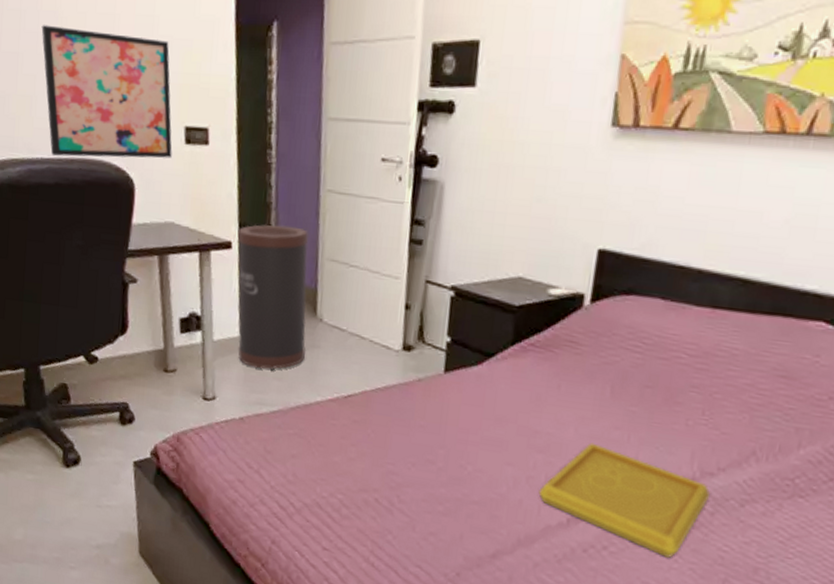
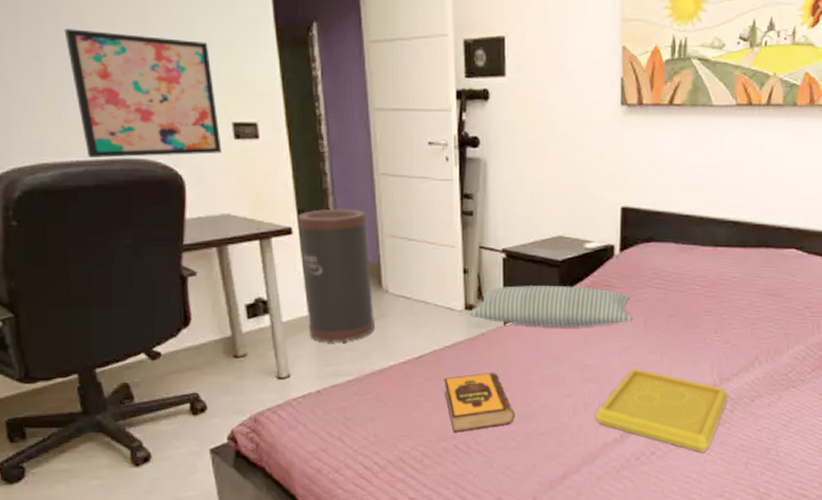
hardback book: none [370,423,446,487] -> present [444,372,515,433]
pillow: none [407,328,598,389] -> present [469,285,632,328]

